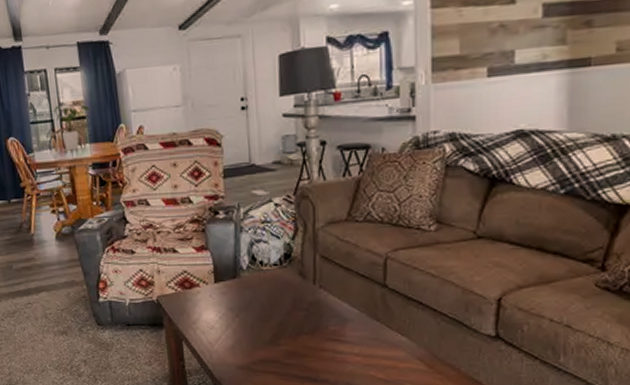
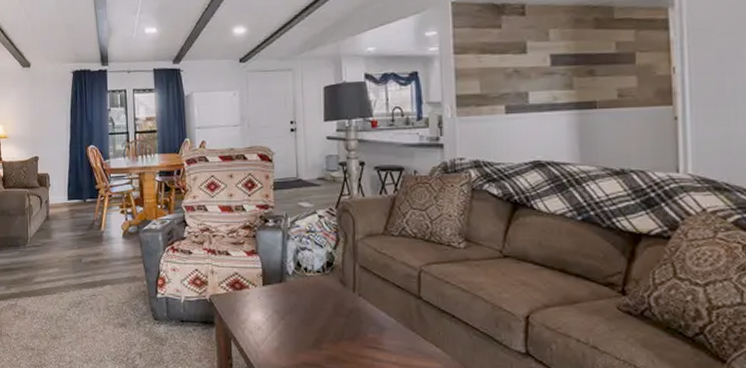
house plant: present [53,105,90,151] -> none [129,120,161,159]

